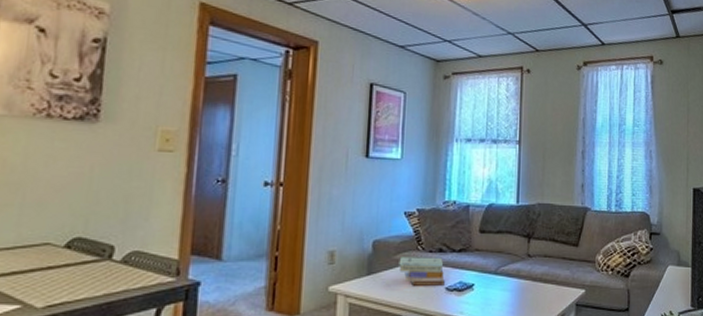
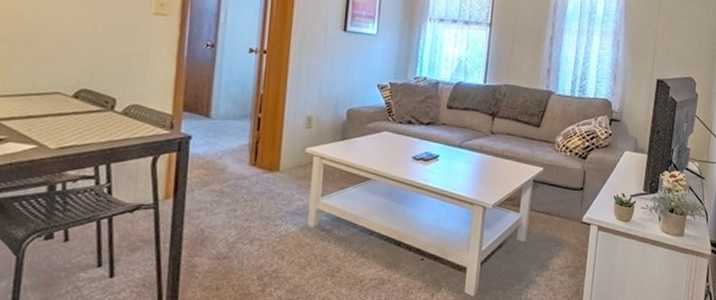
books: present [399,257,445,286] -> none [370,126,412,155]

